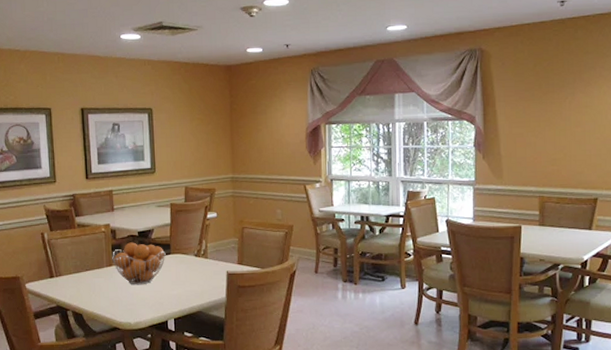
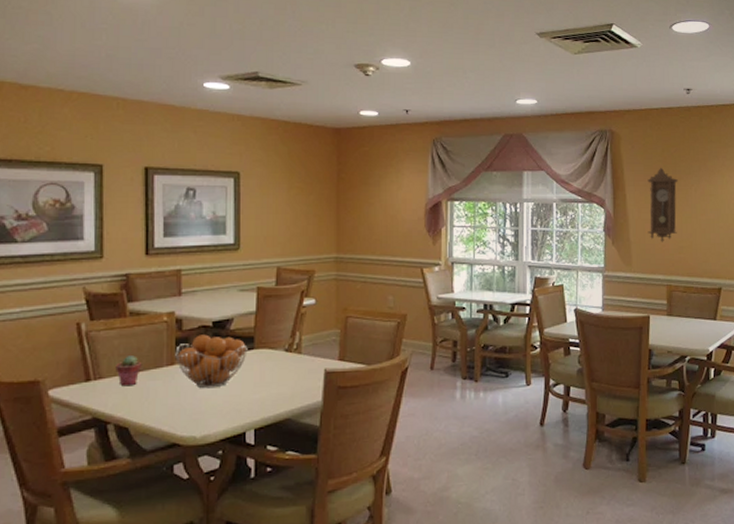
potted succulent: none [70,258,89,282] -> present [115,356,142,387]
pendulum clock: none [519,82,551,155] -> present [647,167,678,242]

